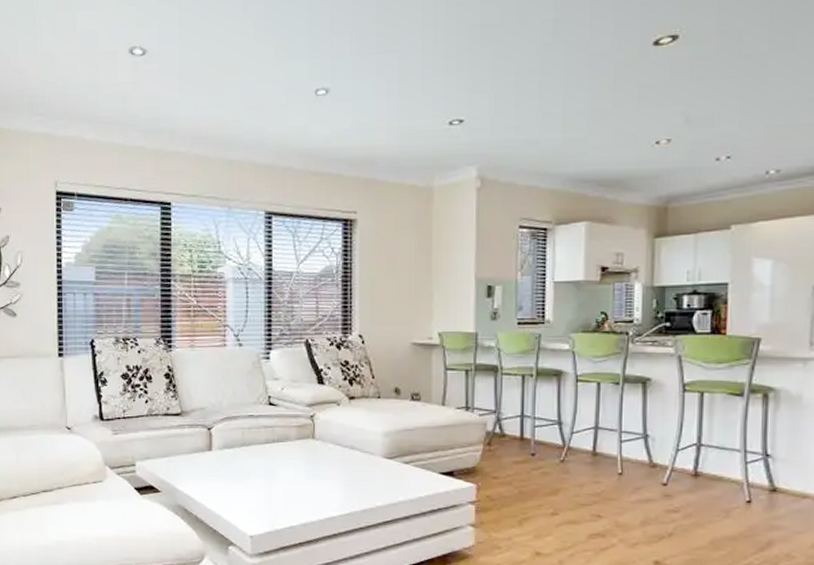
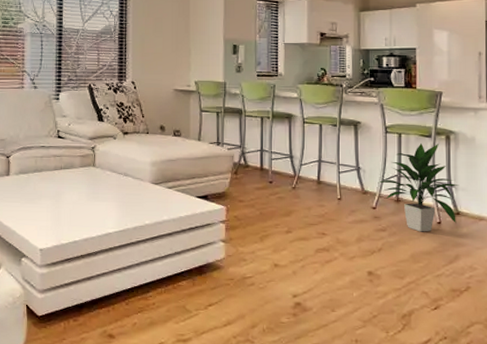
indoor plant: none [671,404,778,513] -> present [378,143,460,232]

